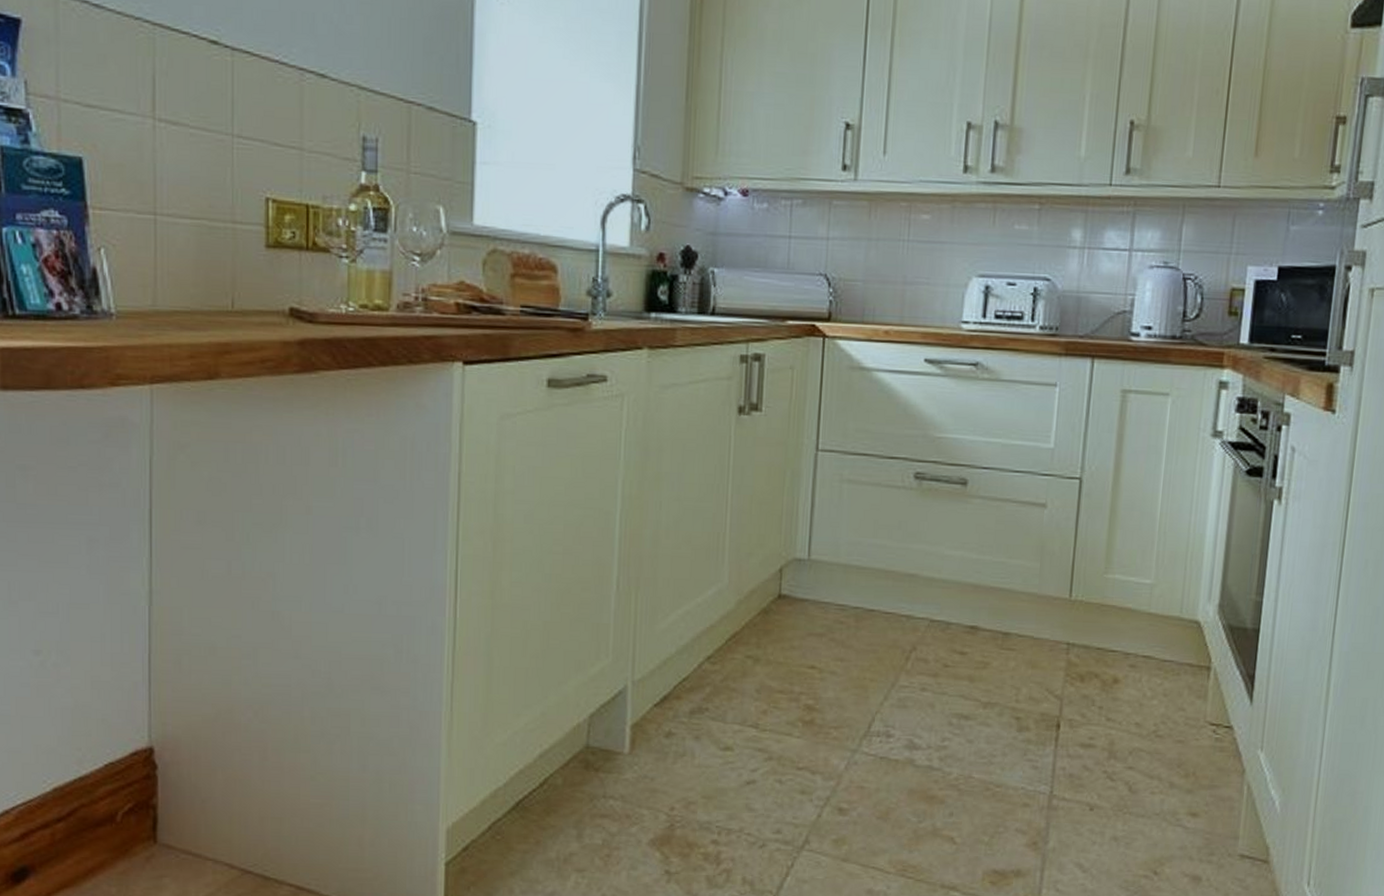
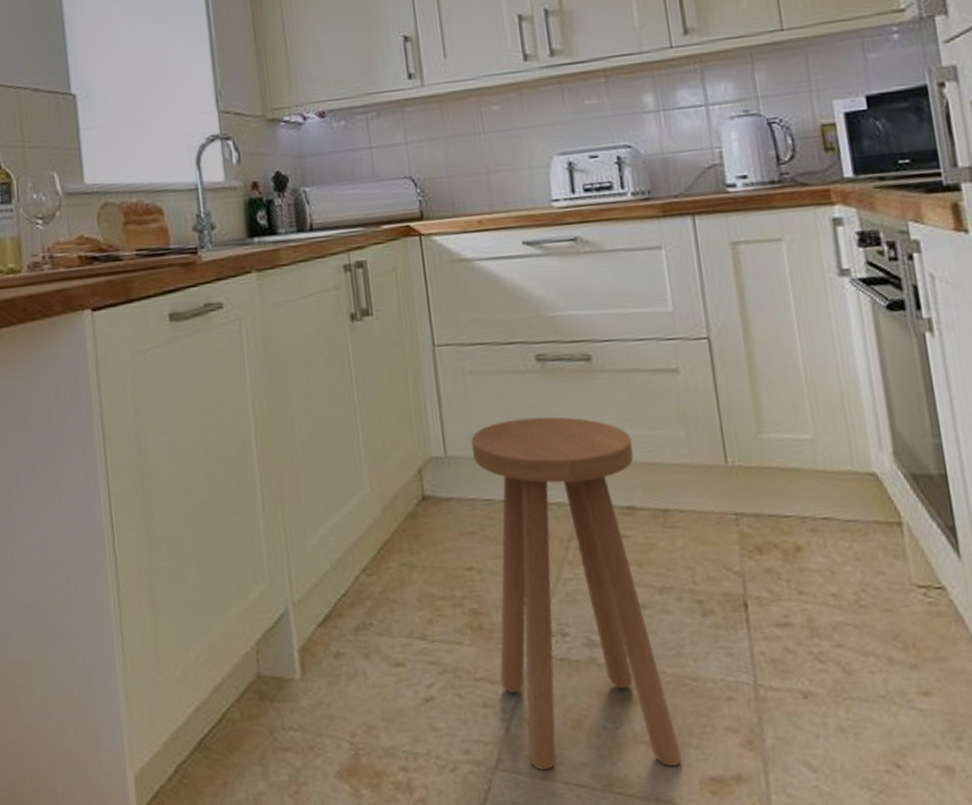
stool: none [821,531,989,858] -> present [471,416,682,771]

